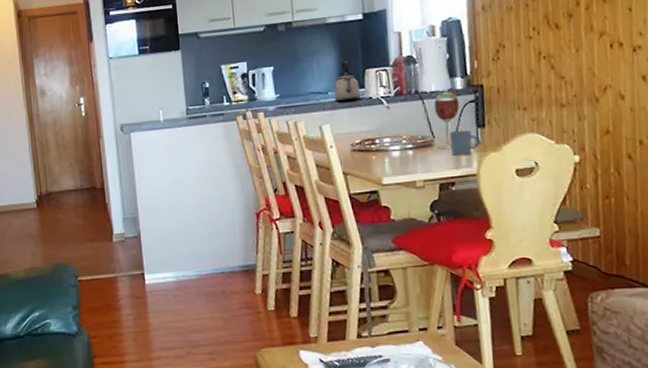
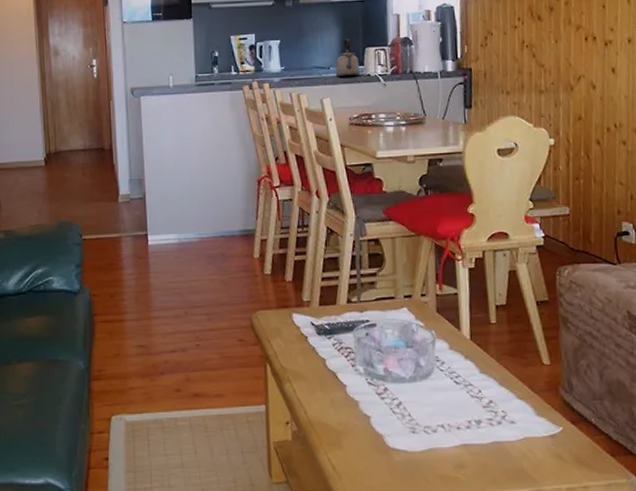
wineglass: present [433,90,460,151] -> none [426,71,450,129]
mug: present [449,130,480,157] -> none [440,110,466,135]

